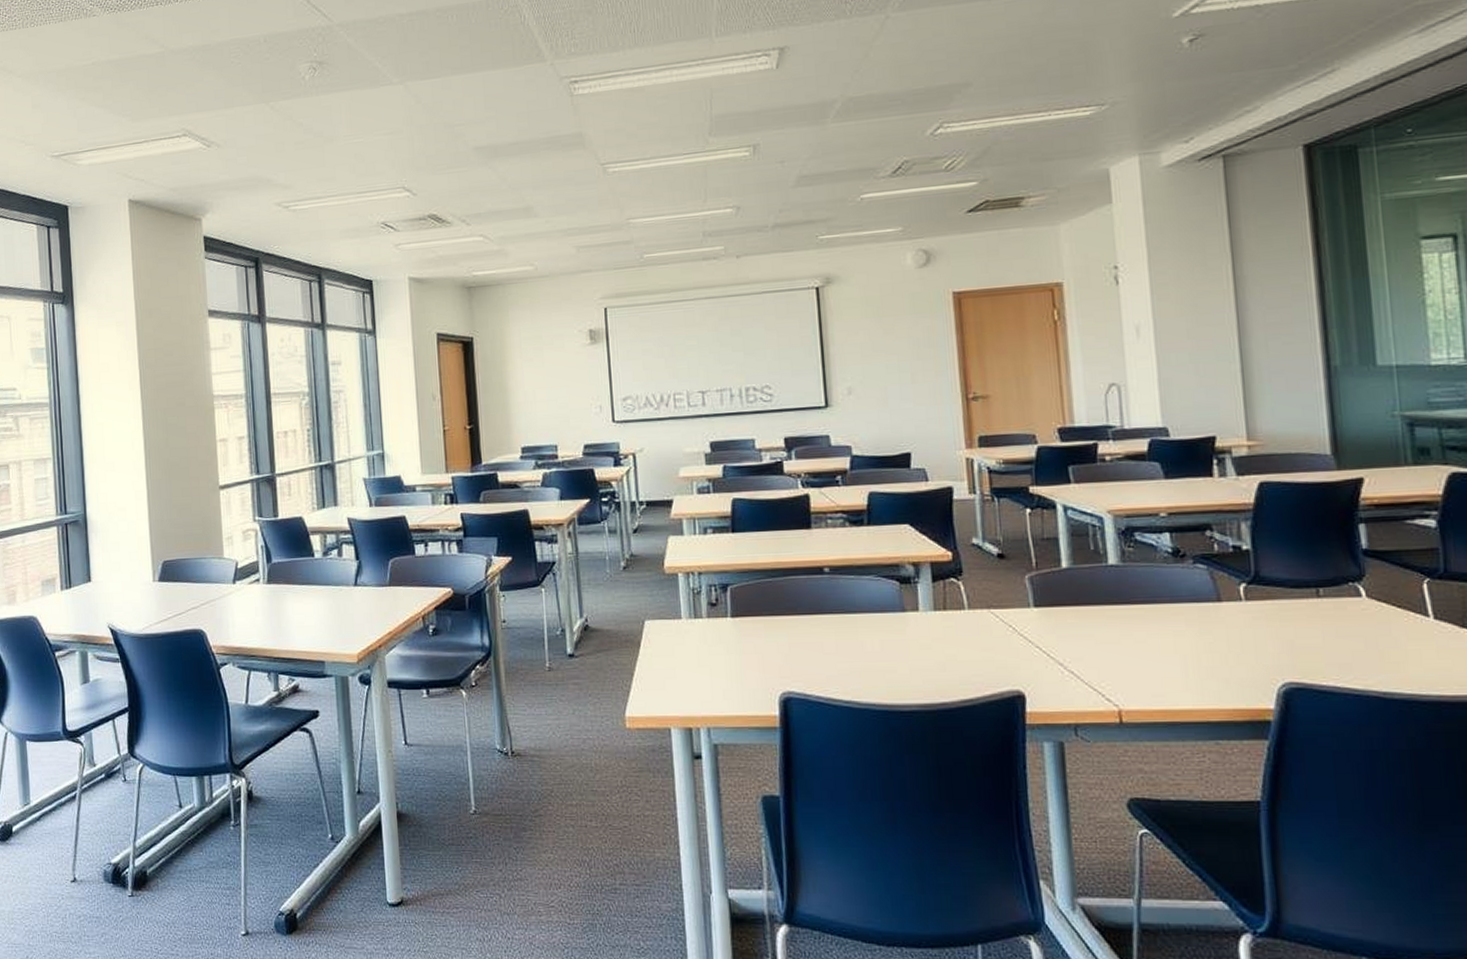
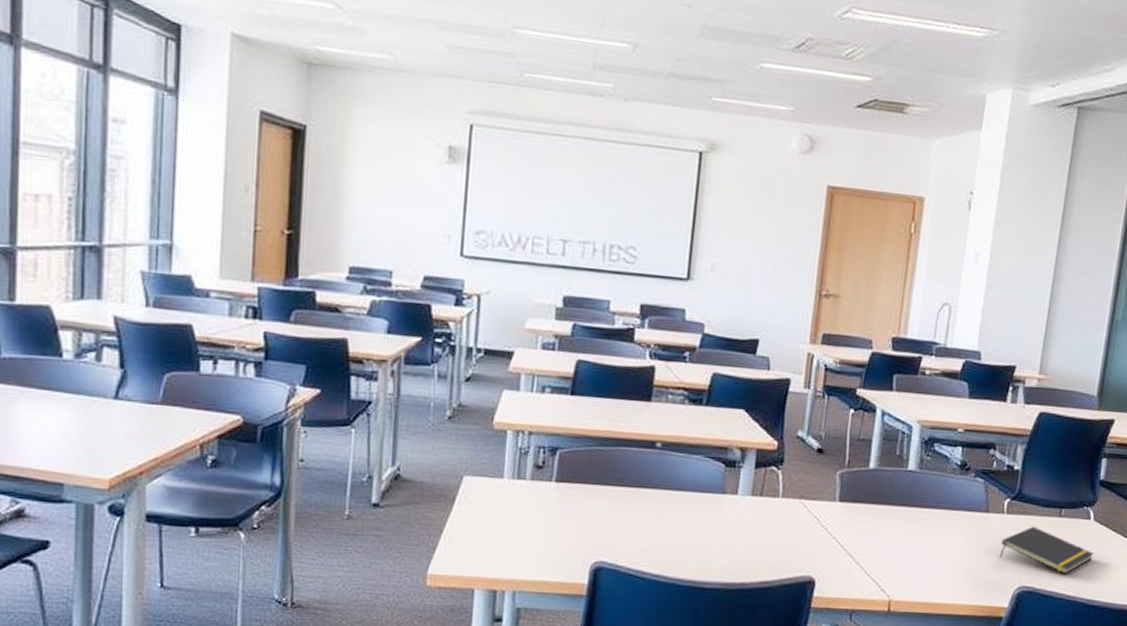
notepad: none [1246,612,1378,664] -> present [999,526,1094,574]

